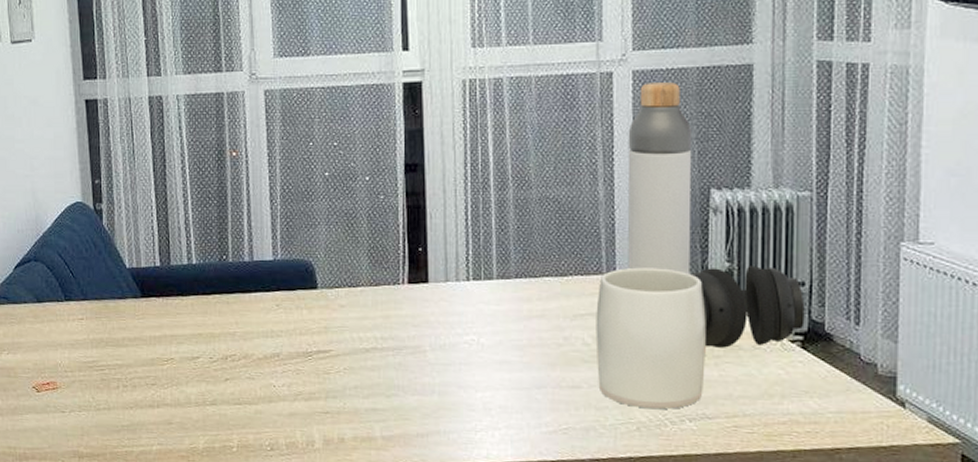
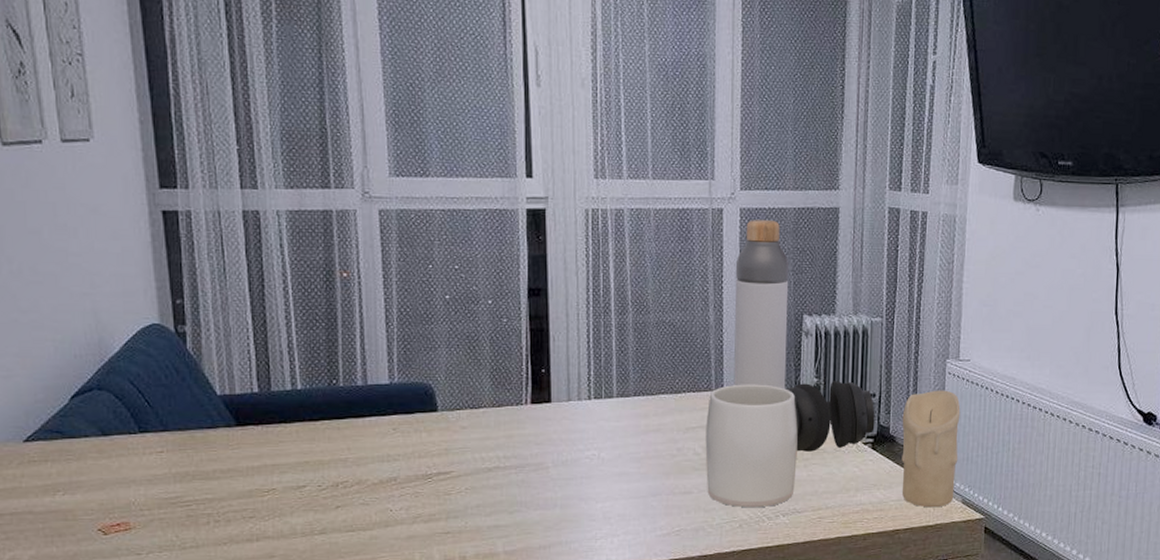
candle: none [841,279,922,425] -> present [901,390,961,508]

